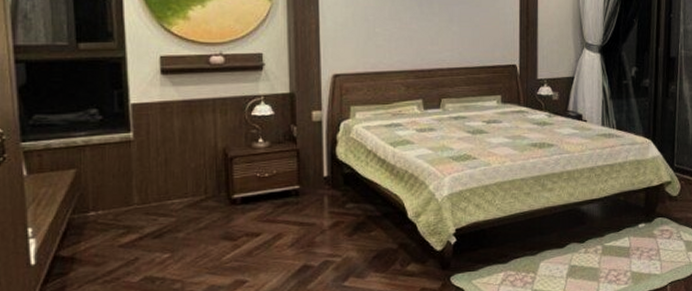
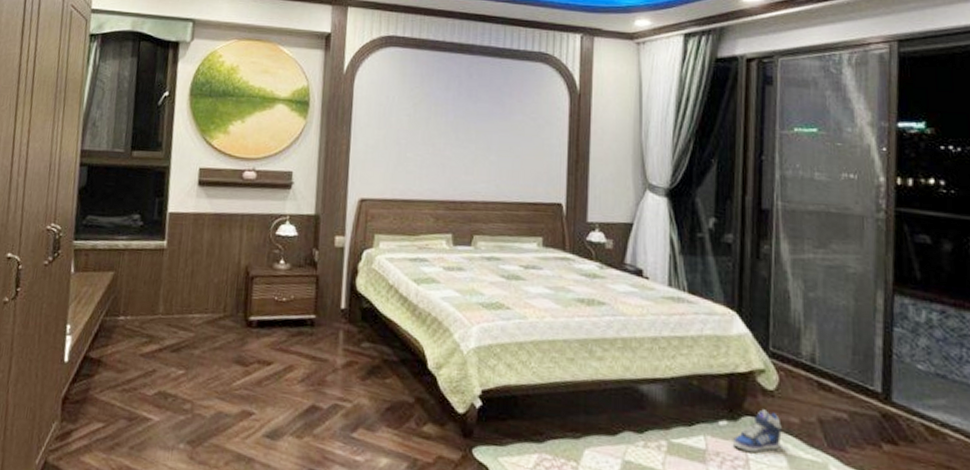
sneaker: none [648,211,682,243] -> present [732,409,782,453]

